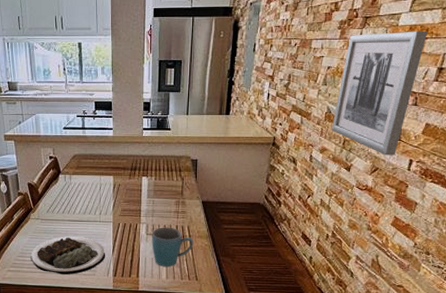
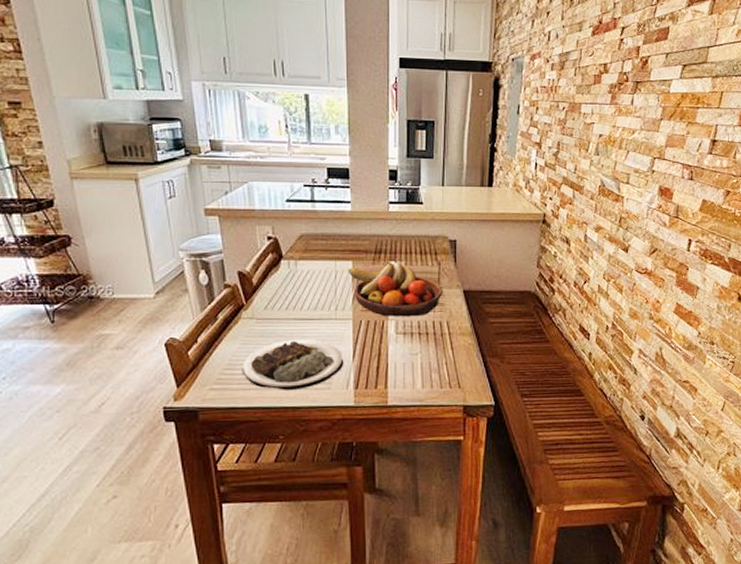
fruit bowl: none [110,177,185,222] -> present [349,262,442,317]
mug: present [152,227,194,267] -> none [403,323,455,373]
wall art: present [332,30,427,156] -> none [606,99,699,235]

